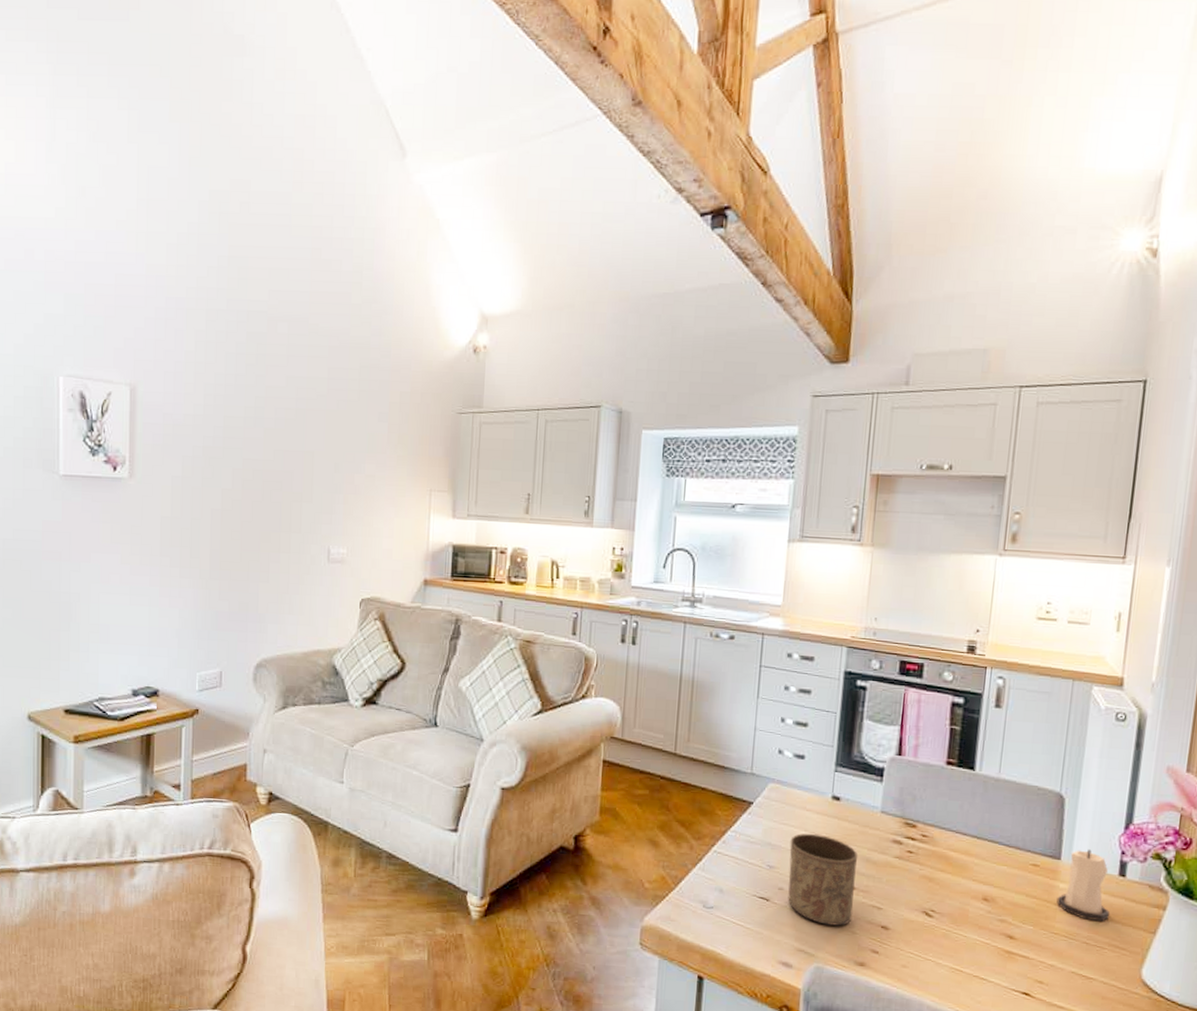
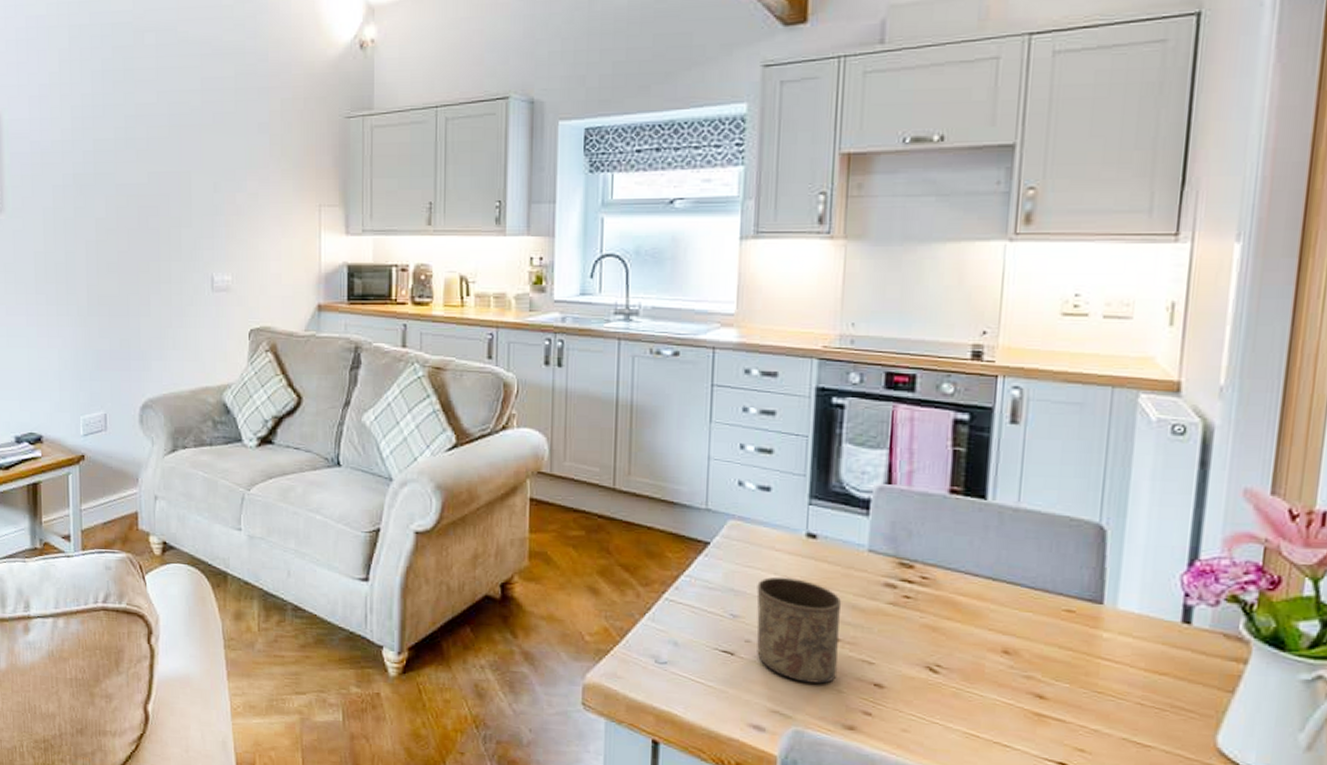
candle: present [1056,849,1109,922] -> none [1099,591,1171,679]

